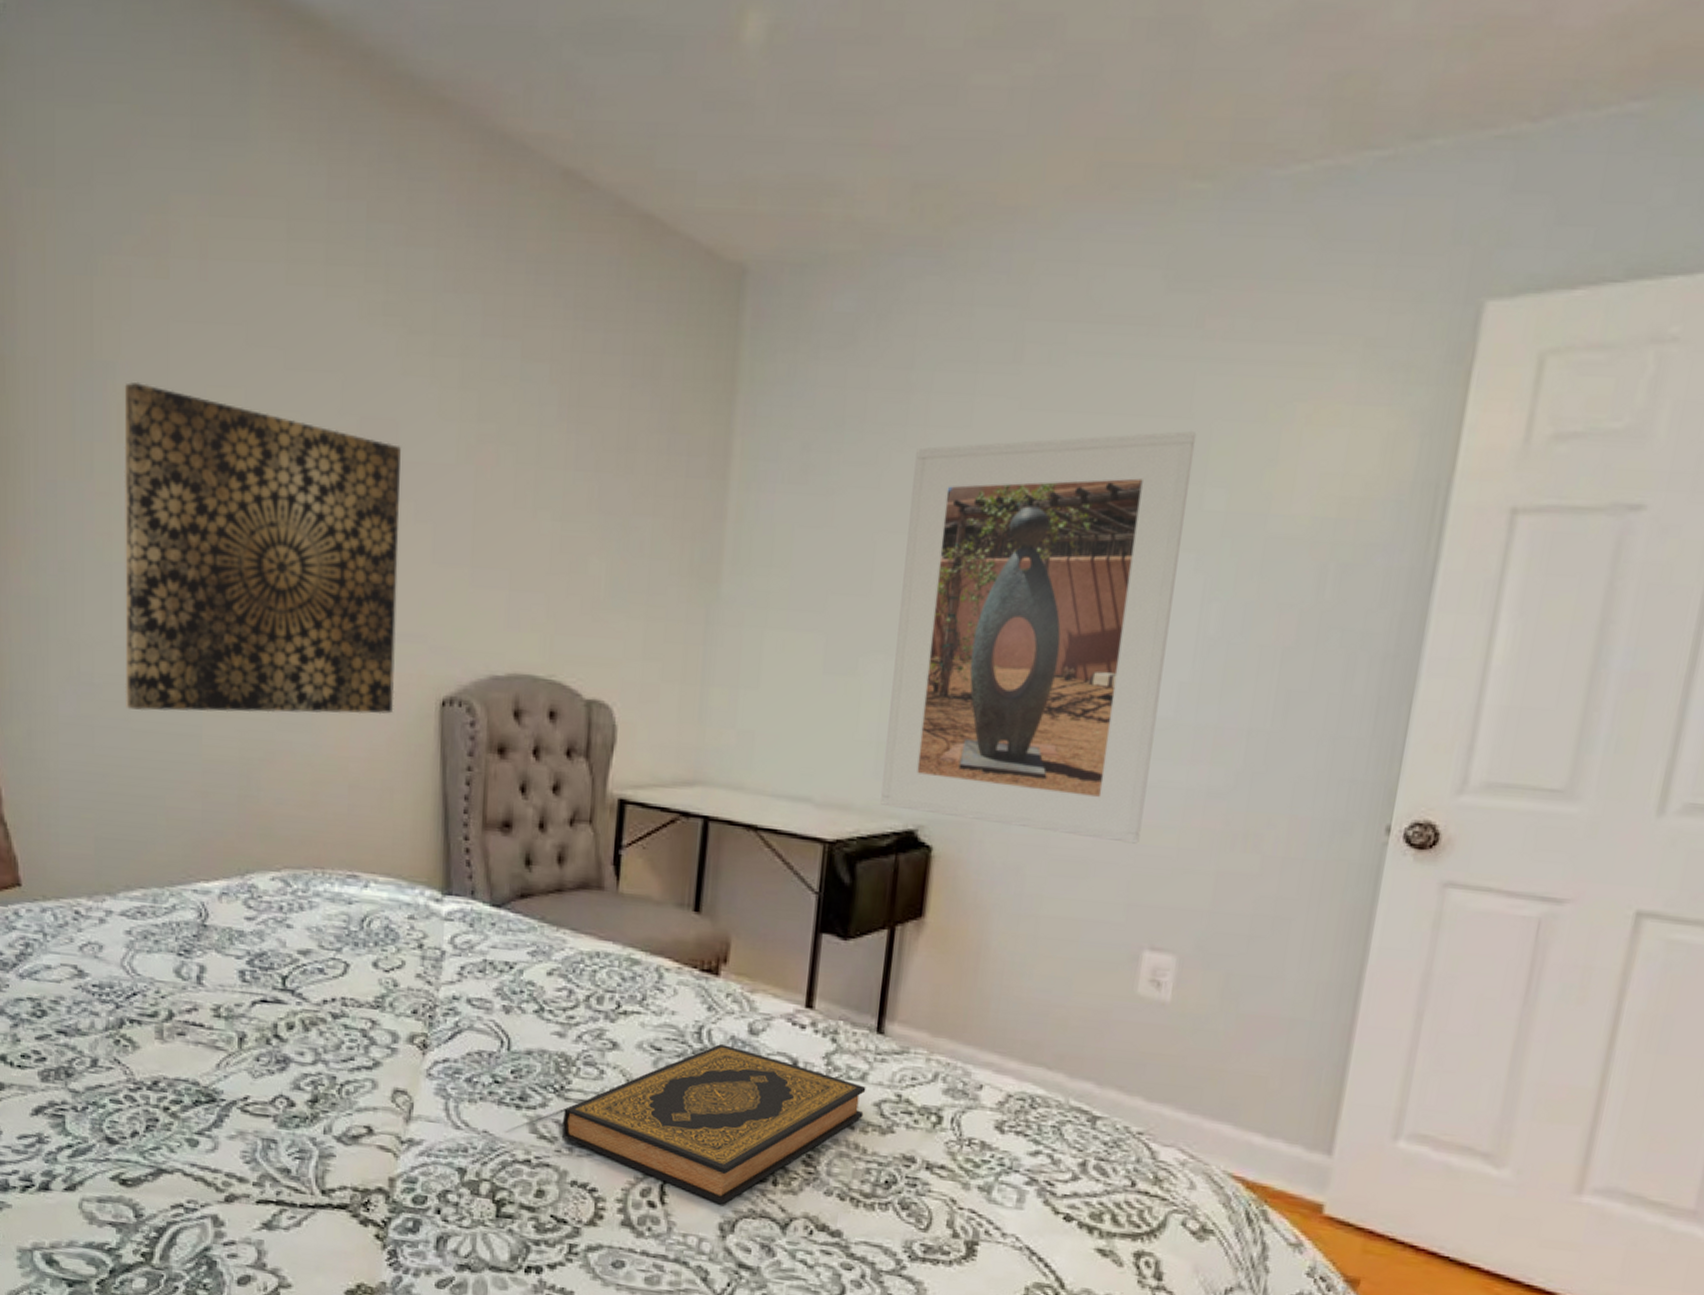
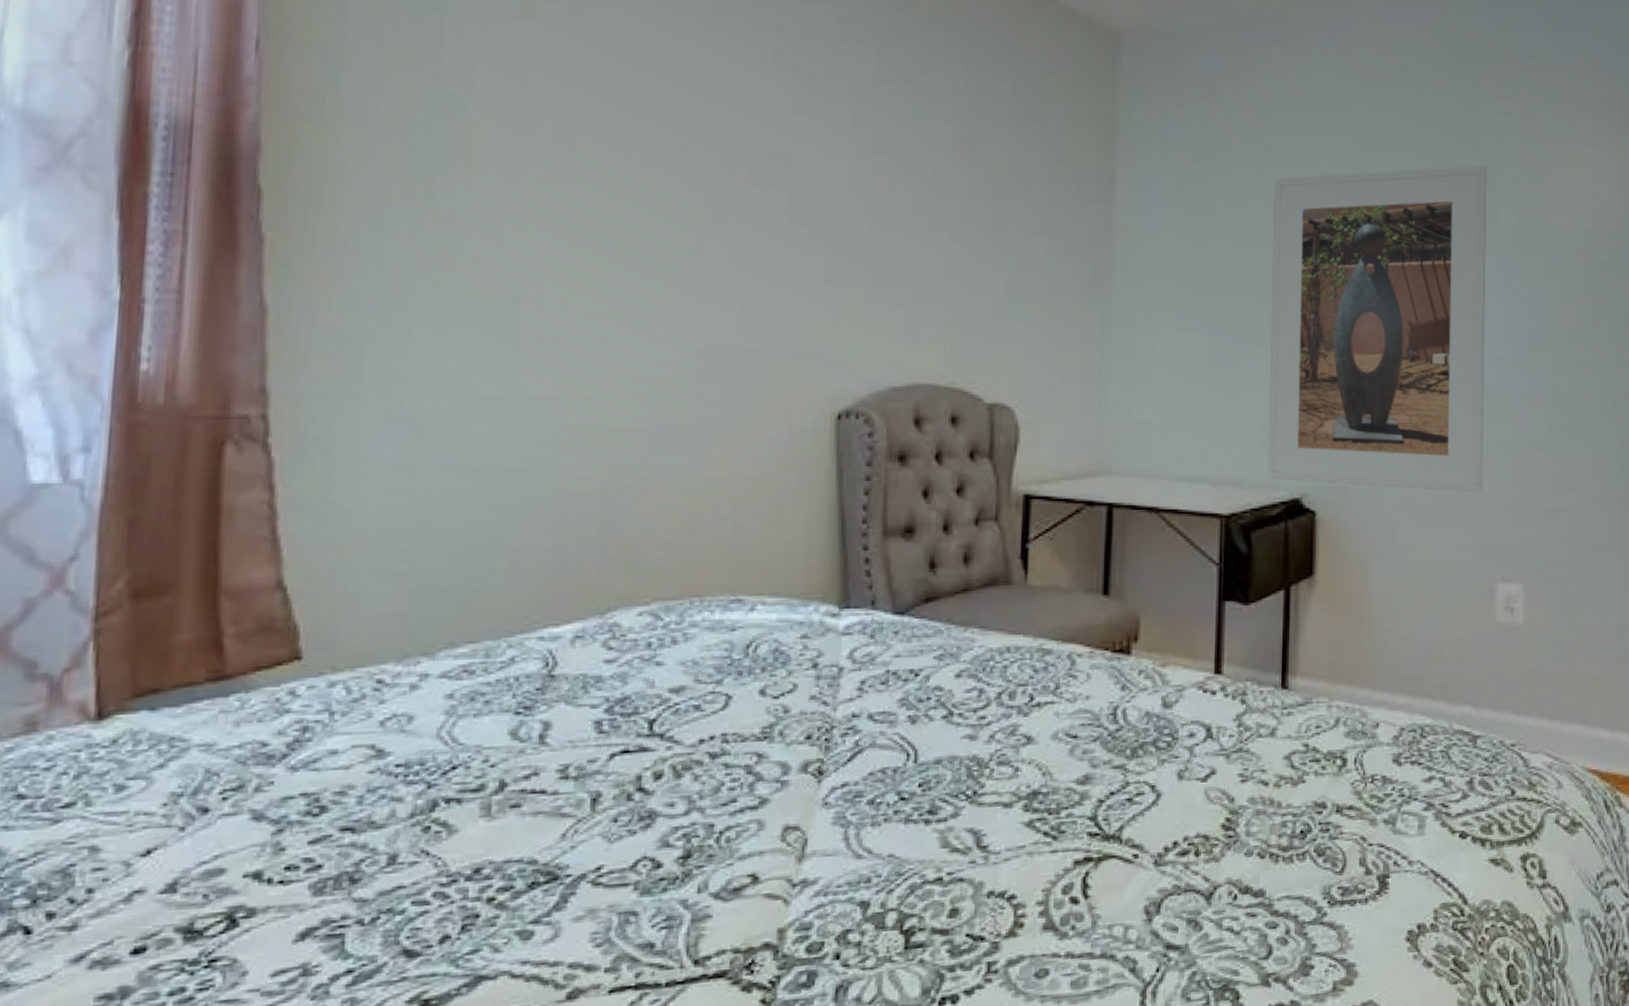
wall art: present [124,381,401,715] -> none [460,114,793,448]
hardback book: present [562,1044,866,1205] -> none [975,722,1276,887]

